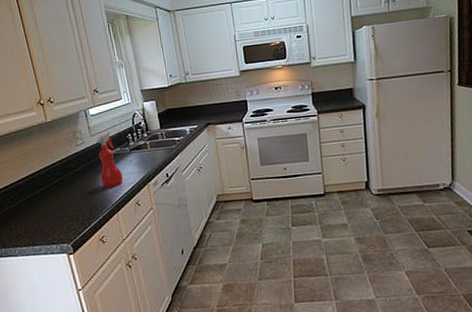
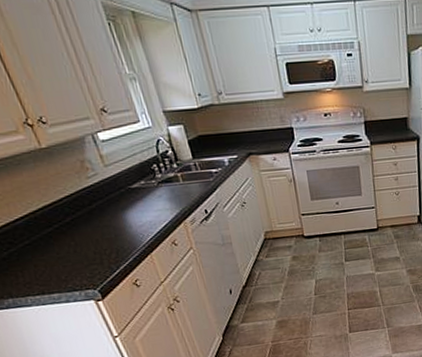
spray bottle: present [95,131,123,188] -> none [111,161,153,227]

